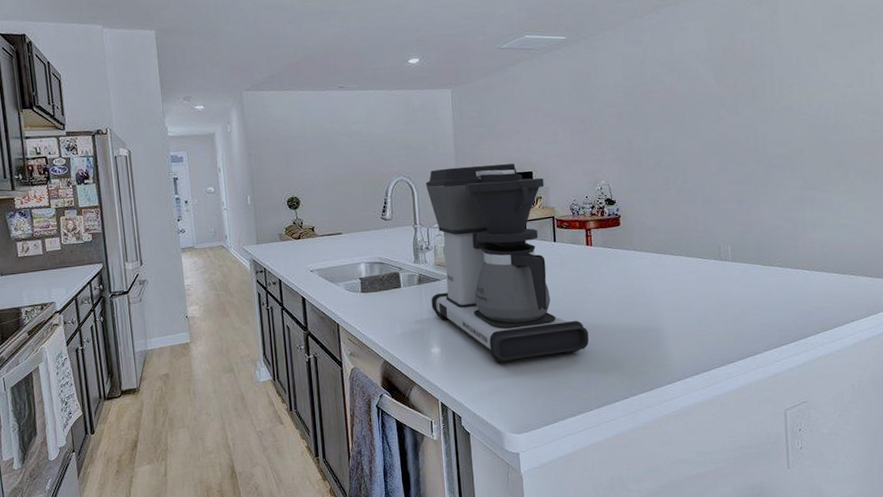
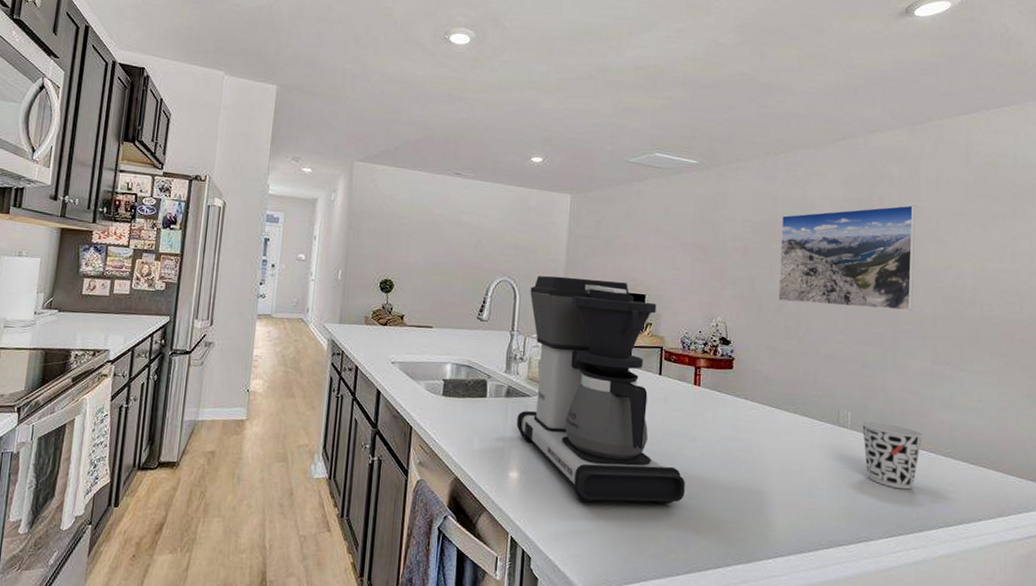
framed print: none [652,45,780,156] -> present [778,205,915,312]
cup: none [740,250,798,307] -> present [860,420,924,490]

